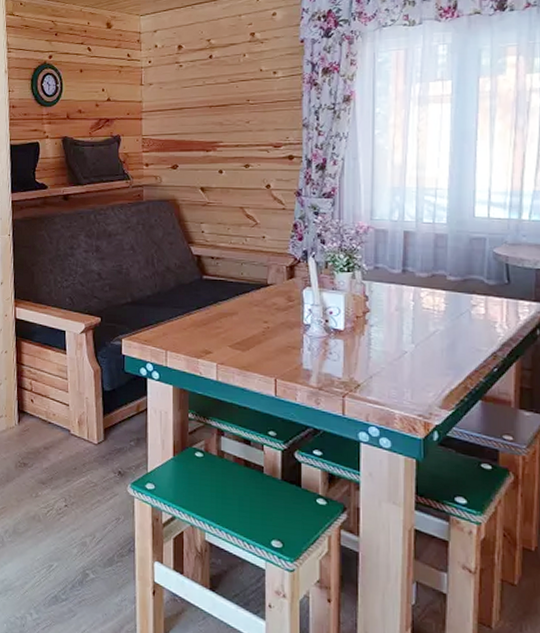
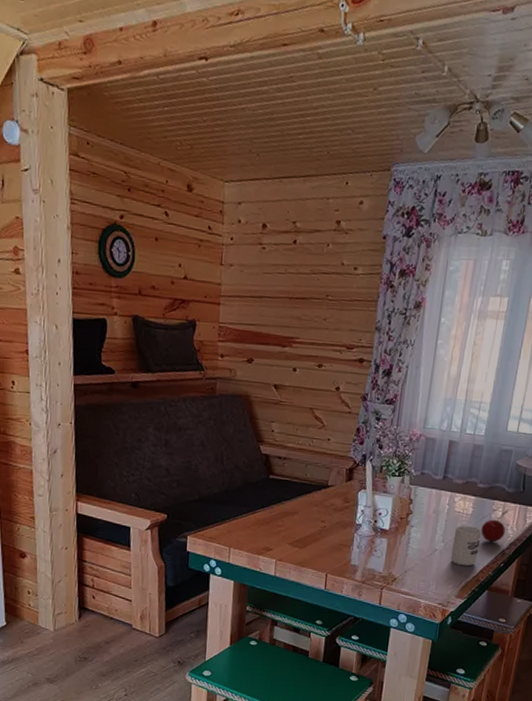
cup: none [426,324,462,371] -> present [451,525,481,567]
fruit: none [460,304,494,343] -> present [481,509,509,543]

